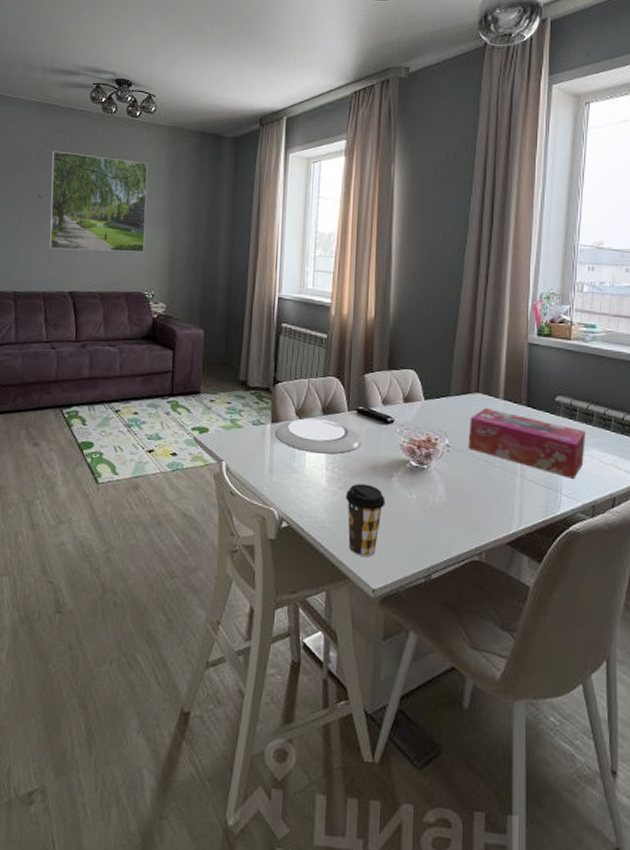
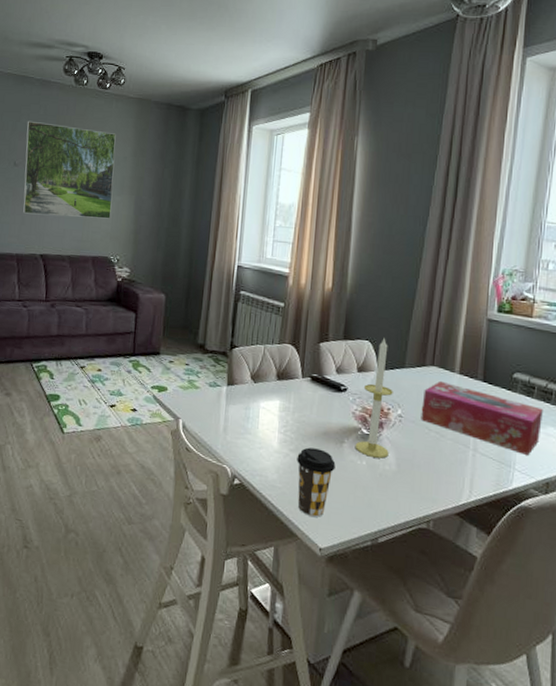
plate: present [275,418,362,454] -> none [230,382,315,418]
candle: none [404,365,440,491] -> present [355,337,393,458]

